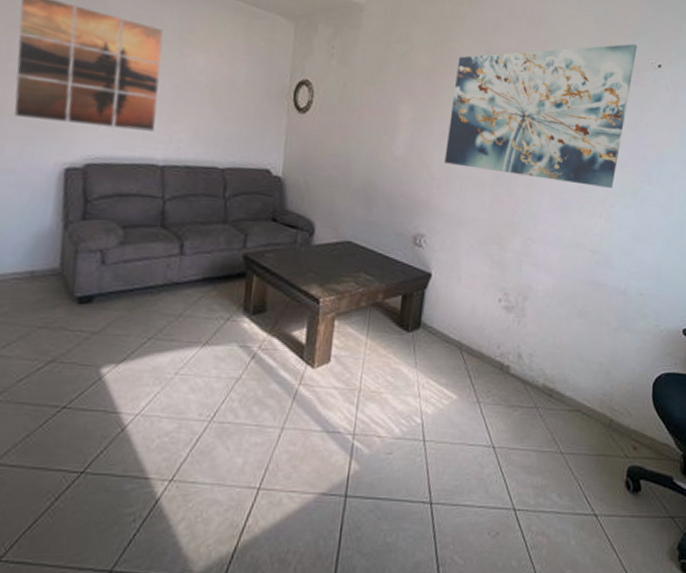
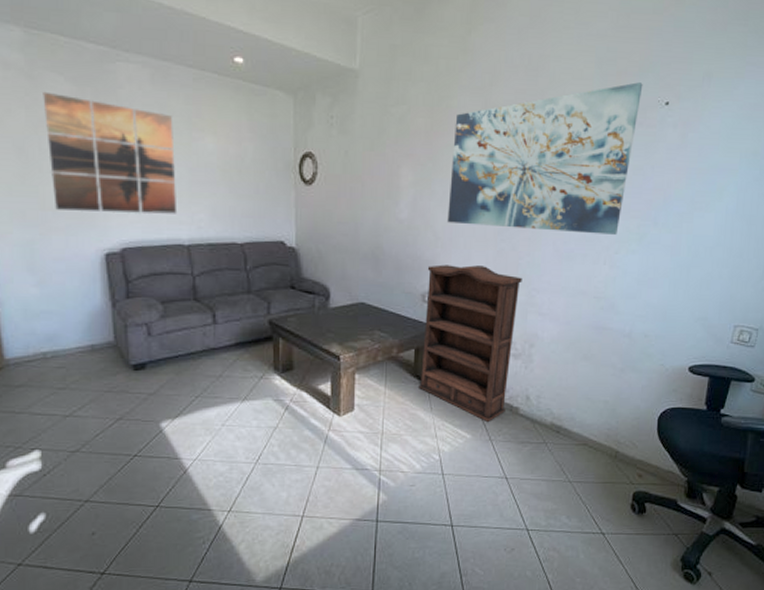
bookshelf: none [404,206,518,382] -> present [419,264,522,423]

